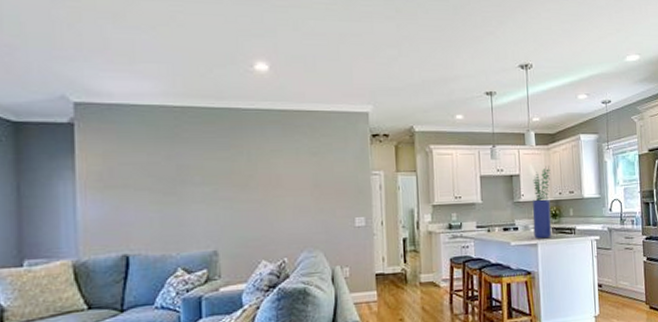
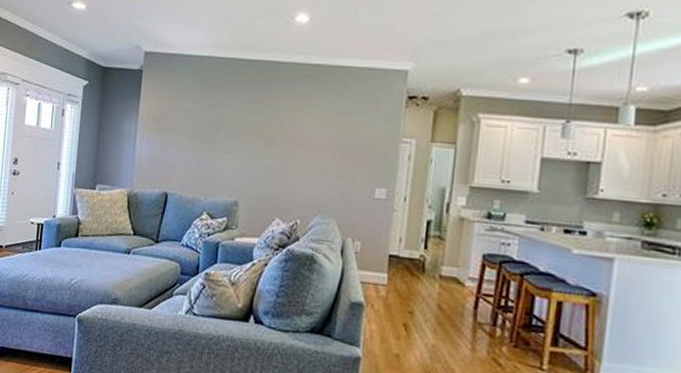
vase: present [532,166,552,239] -> none [610,155,654,255]

